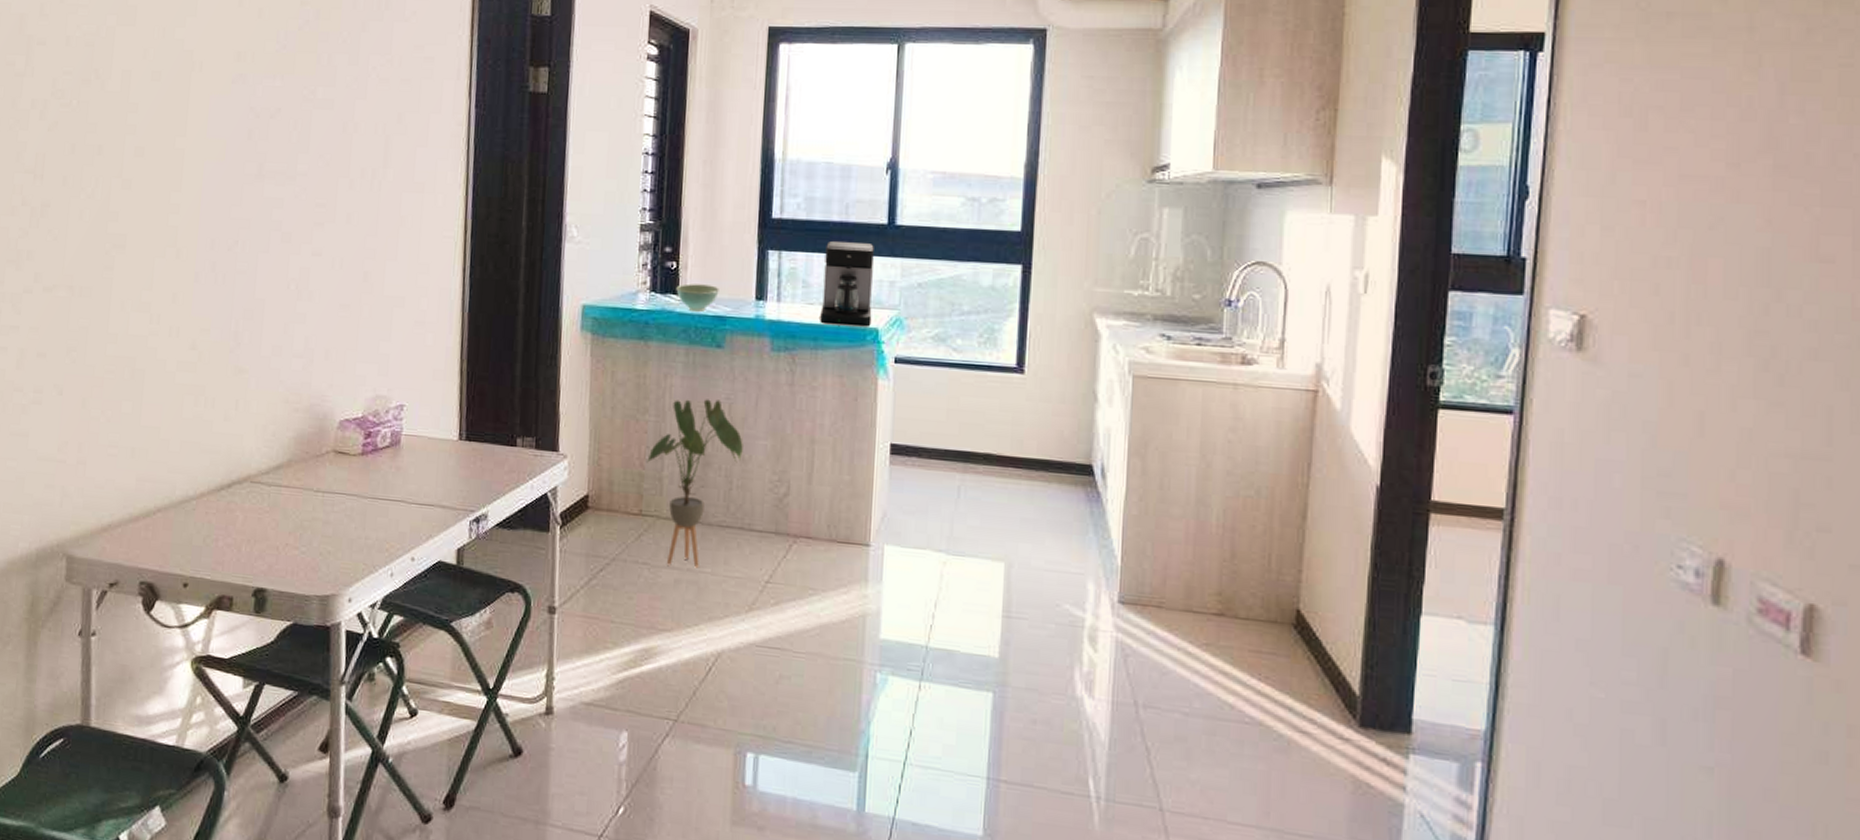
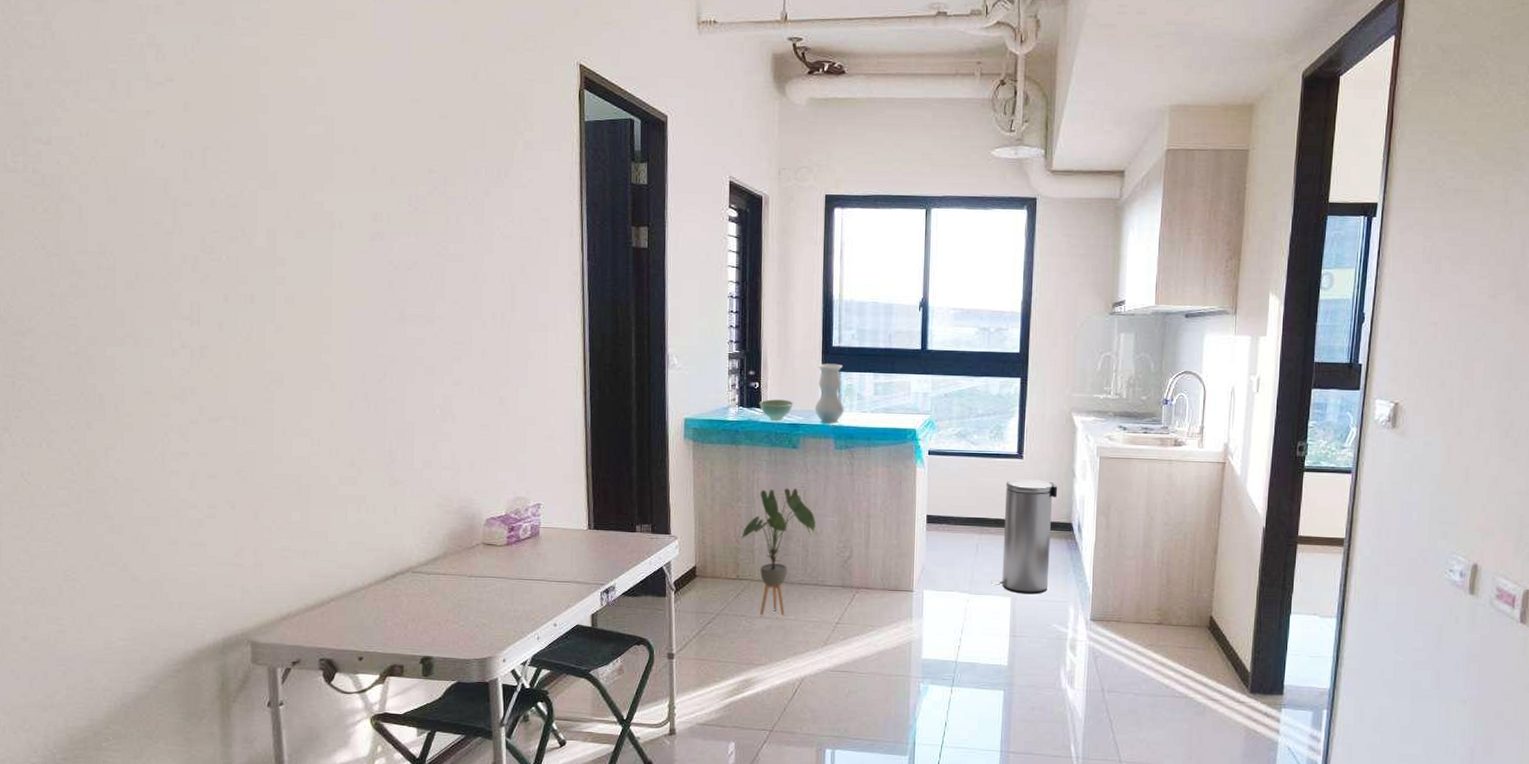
vase: none [746,239,784,318] -> present [814,363,844,424]
coffee maker: present [820,241,874,327] -> none [872,364,911,428]
pedal bin: none [977,400,1073,561] -> present [991,479,1058,595]

